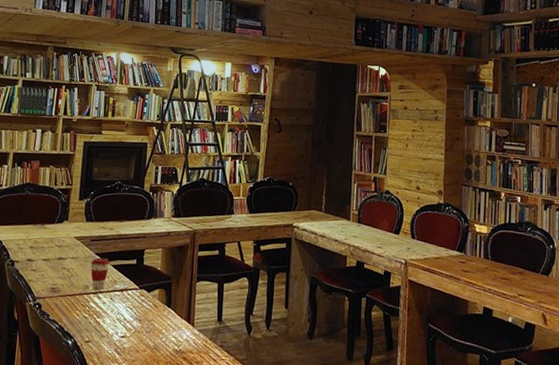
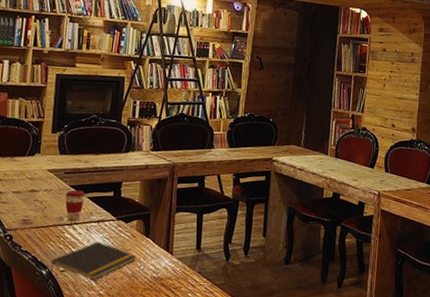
notepad: none [75,311,159,352] -> present [50,241,137,280]

